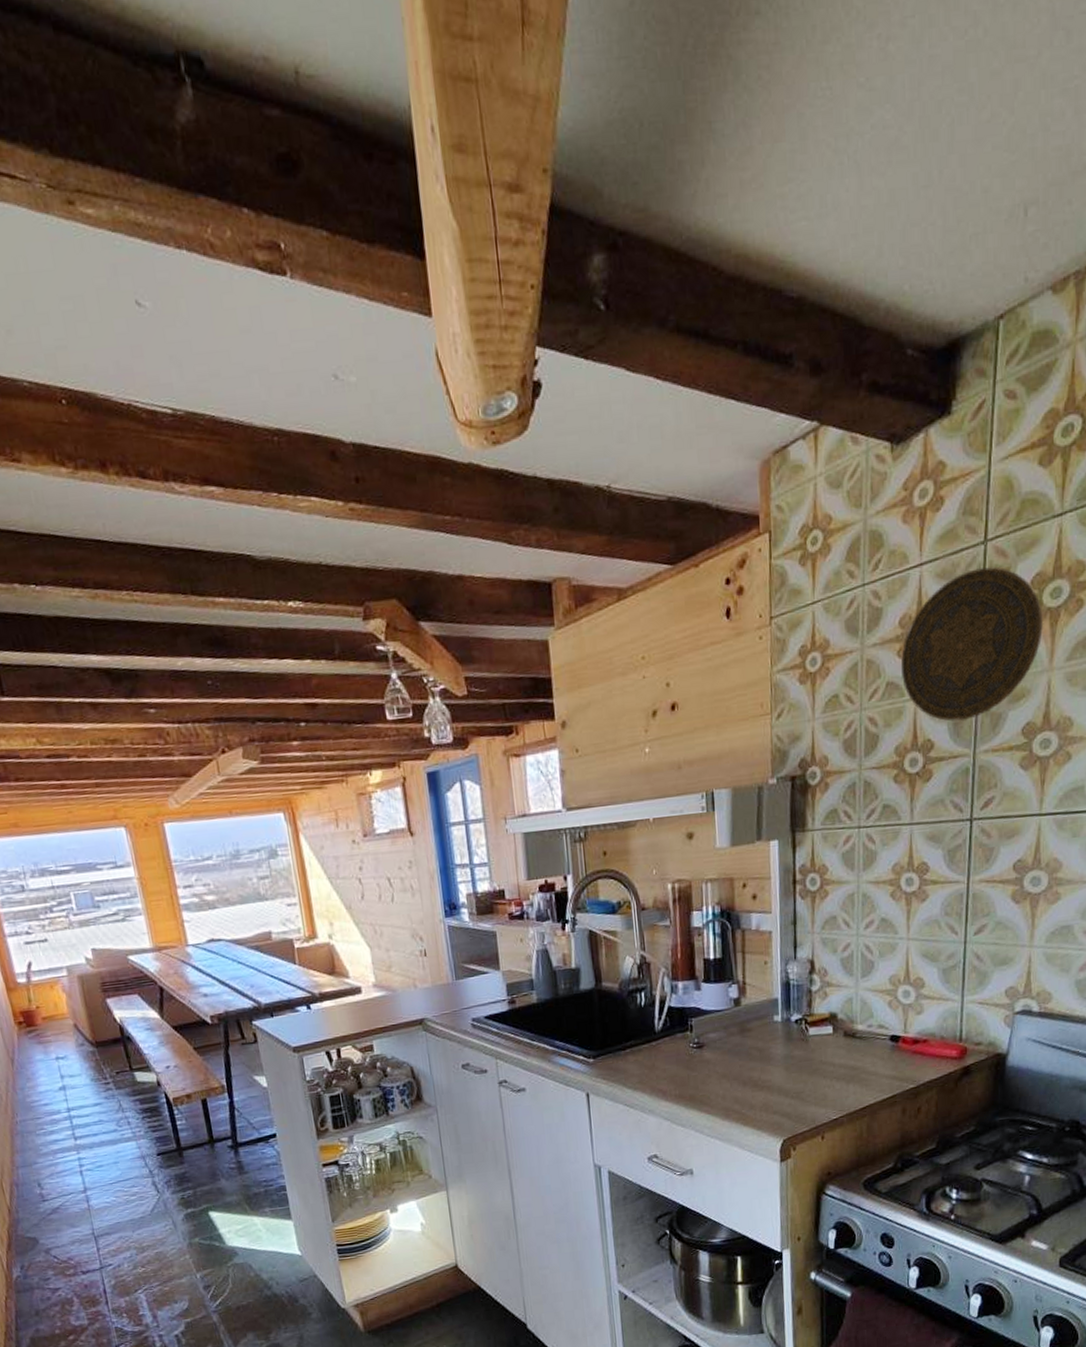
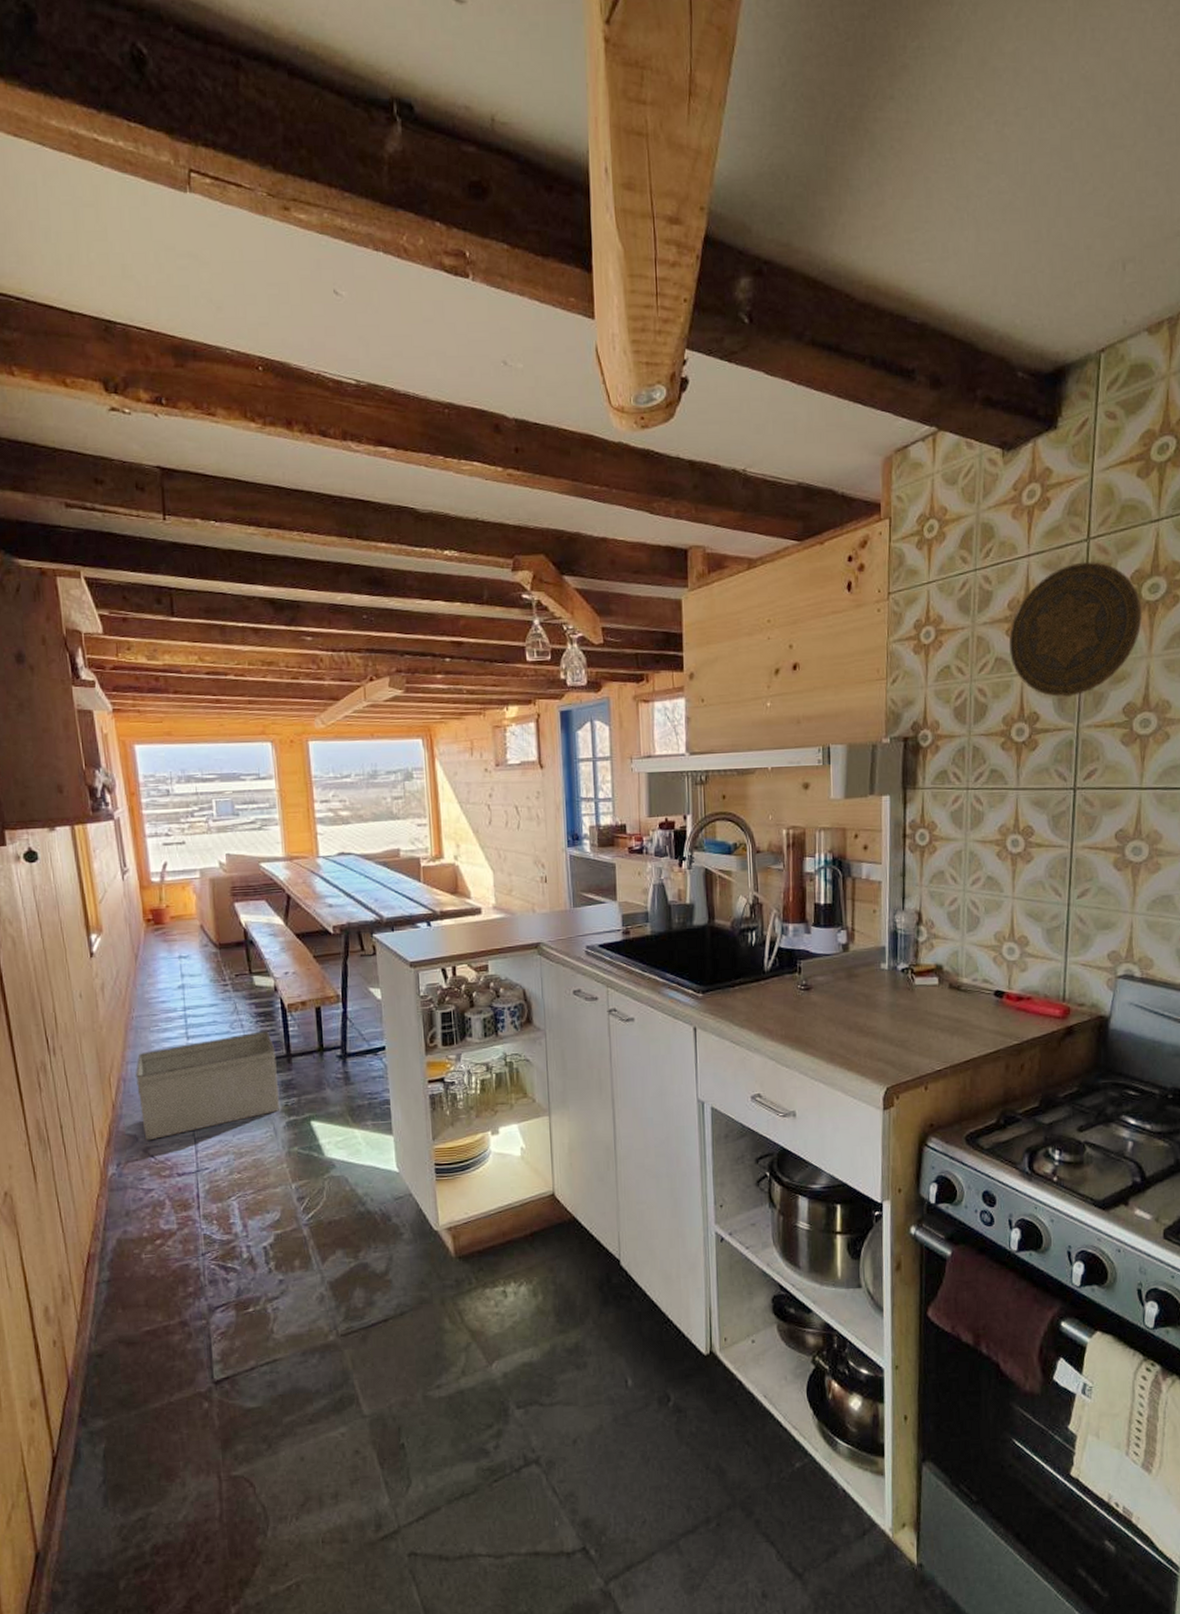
storage bin: none [26,1126,177,1242] -> present [135,1031,280,1141]

